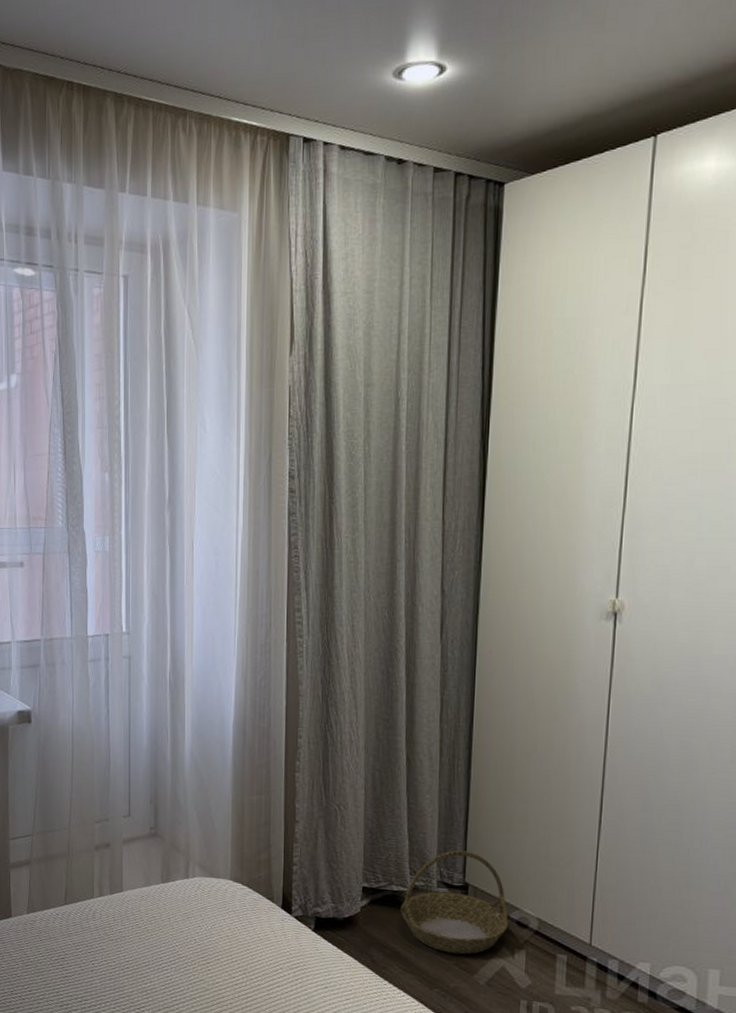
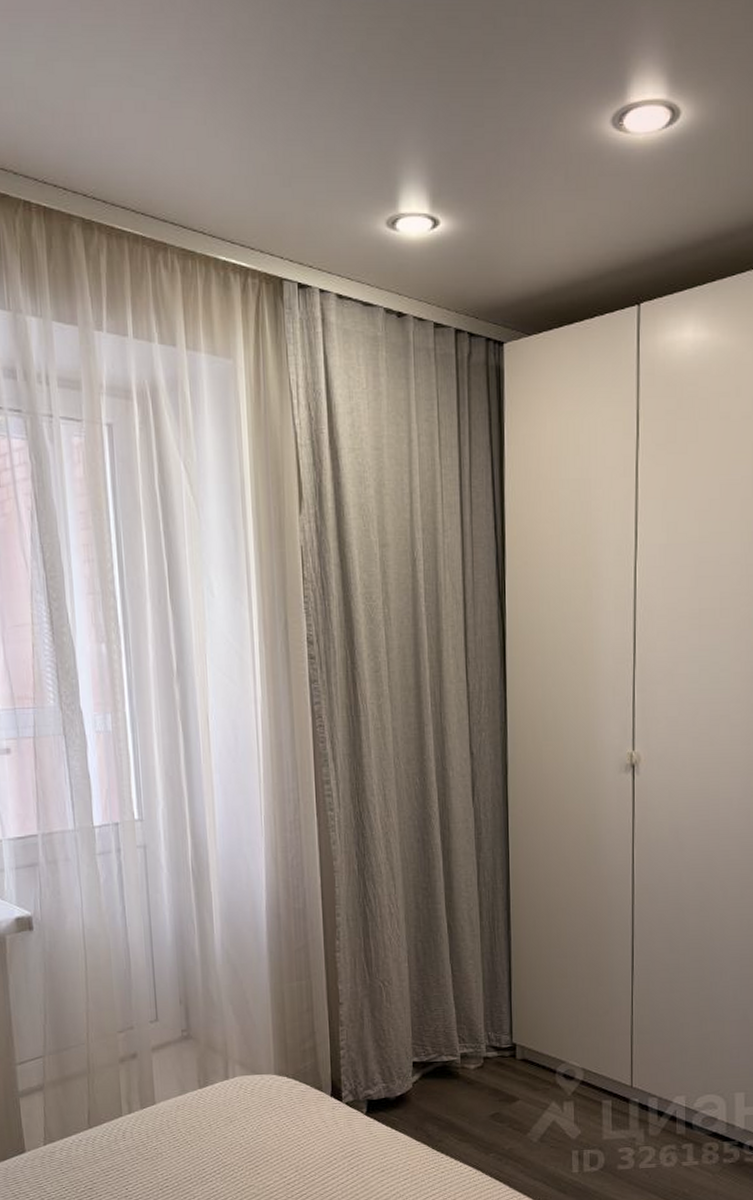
basket: present [400,850,509,955] -> none [452,1011,557,1116]

